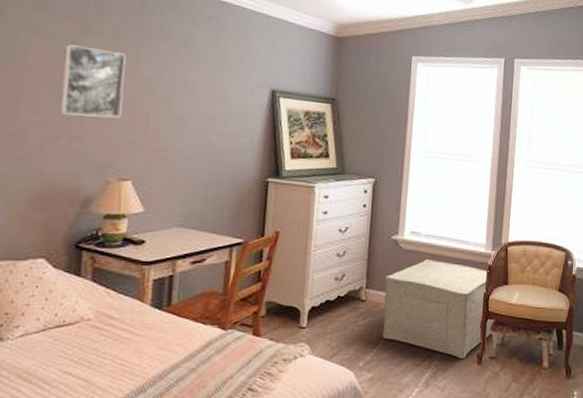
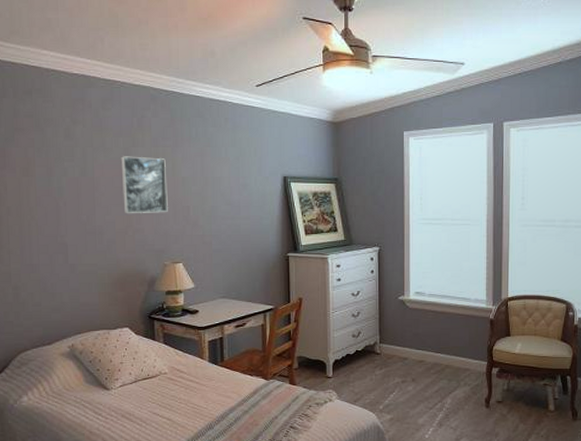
ottoman: present [382,258,493,359] -> none [395,315,498,402]

